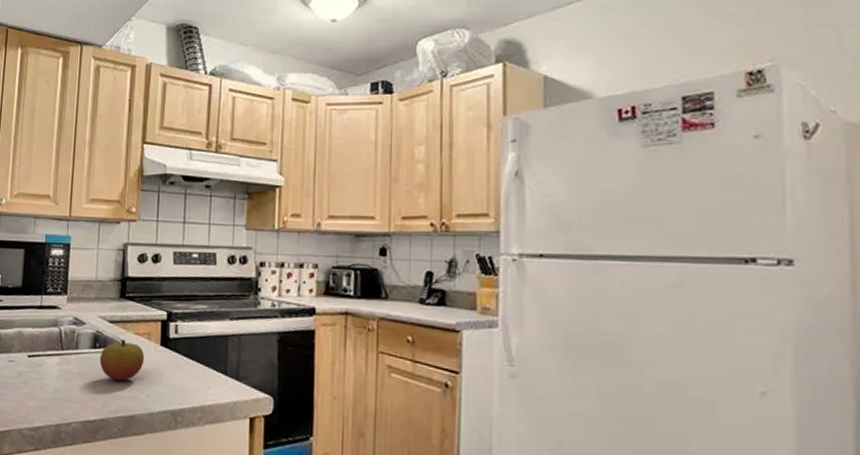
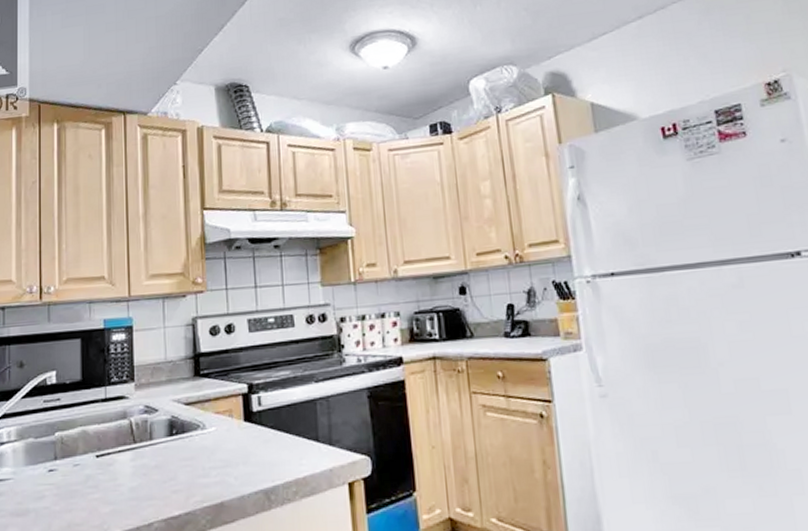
apple: present [99,339,145,381] -> none [178,421,228,467]

